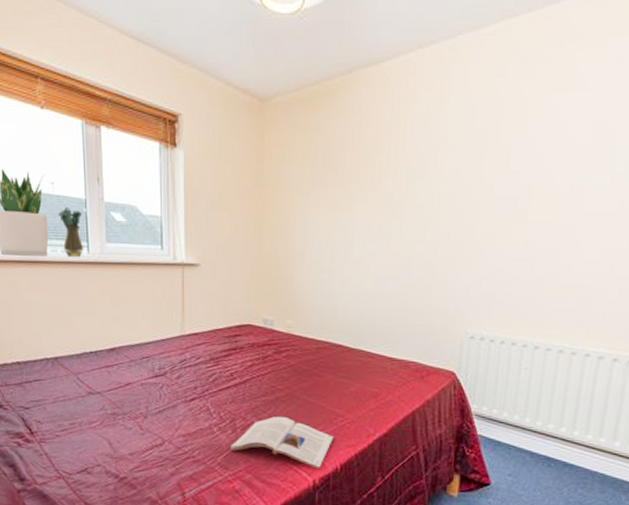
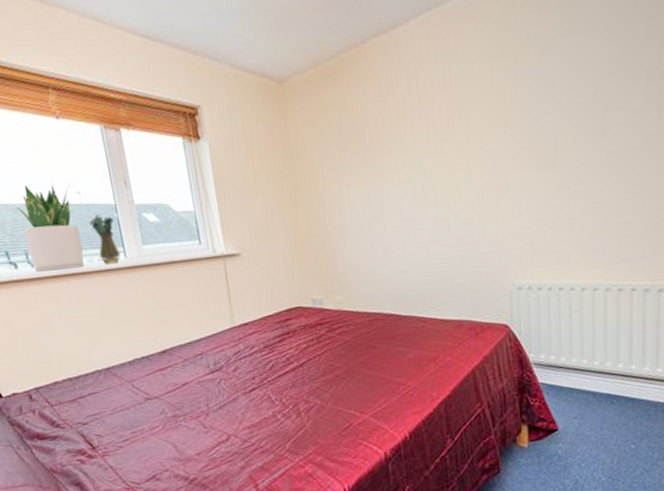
magazine: present [229,416,334,469] -> none [296,393,399,441]

